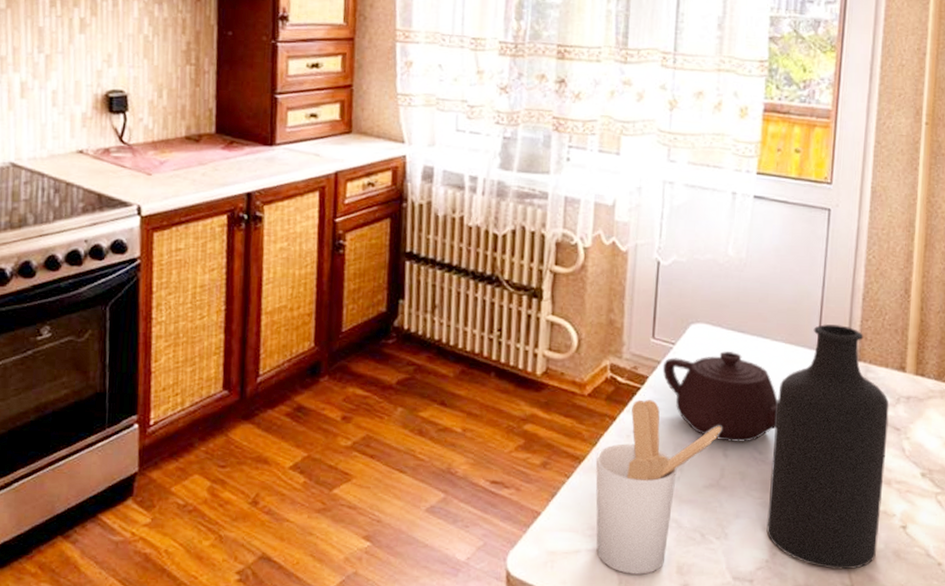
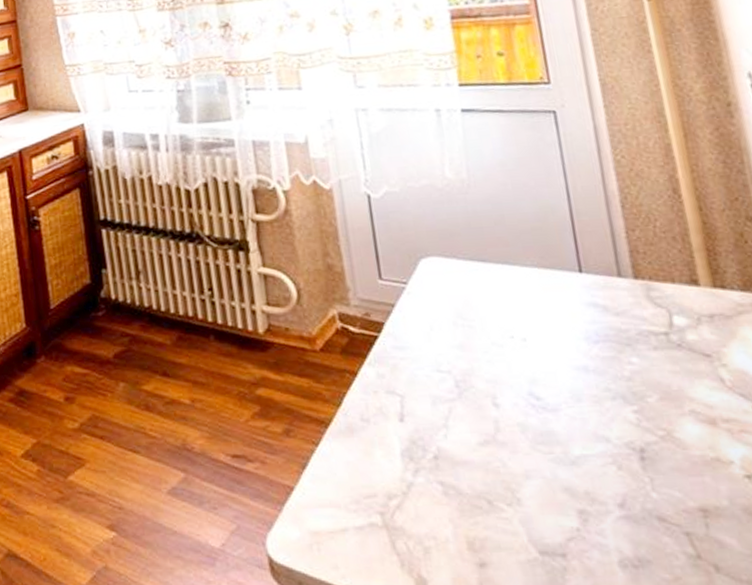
utensil holder: present [595,399,722,575] -> none [343,348,485,554]
teapot: present [662,351,779,442] -> none [398,284,551,389]
bottle: present [766,324,889,570] -> none [542,239,721,536]

